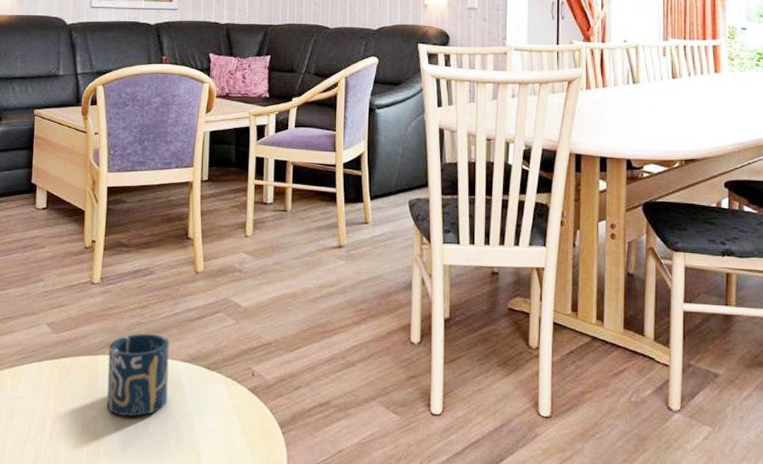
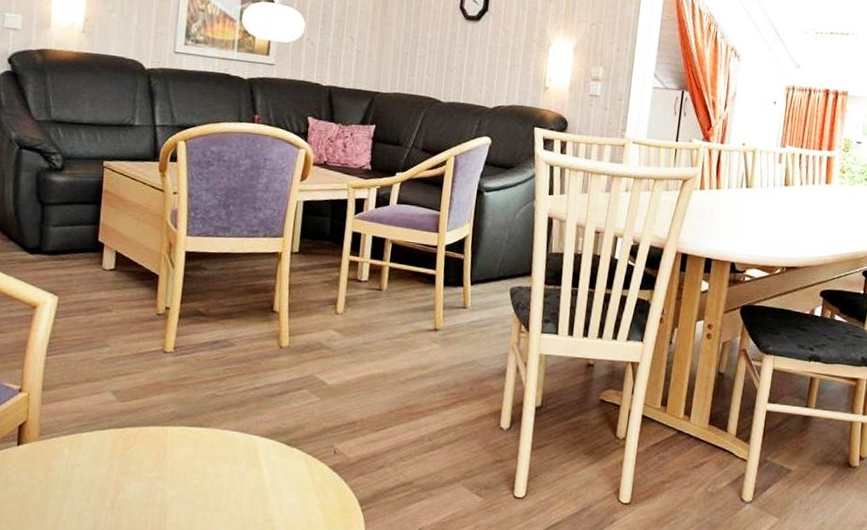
cup: present [107,333,169,417] -> none [175,406,247,490]

